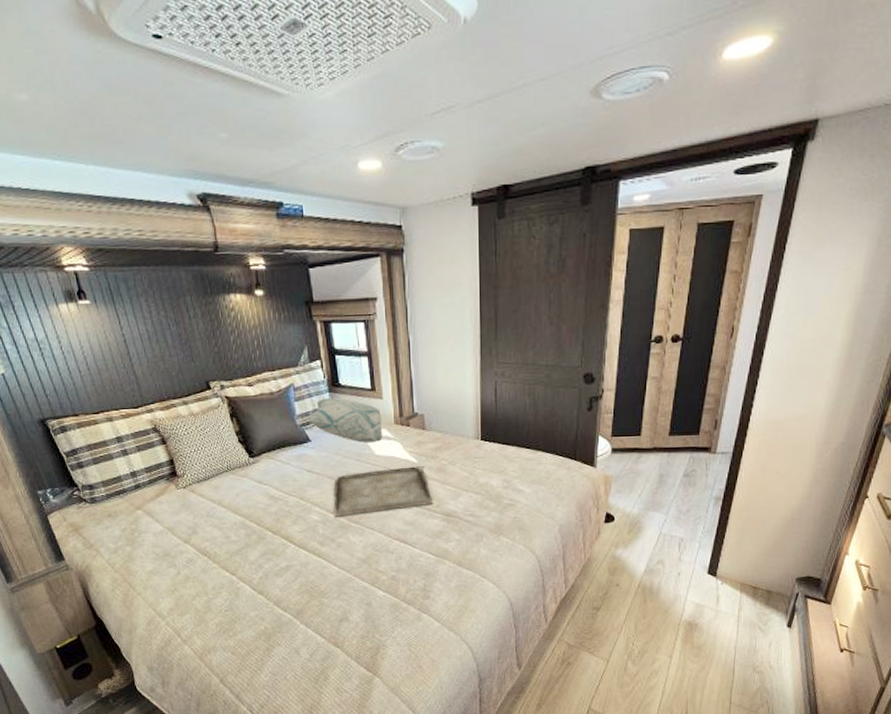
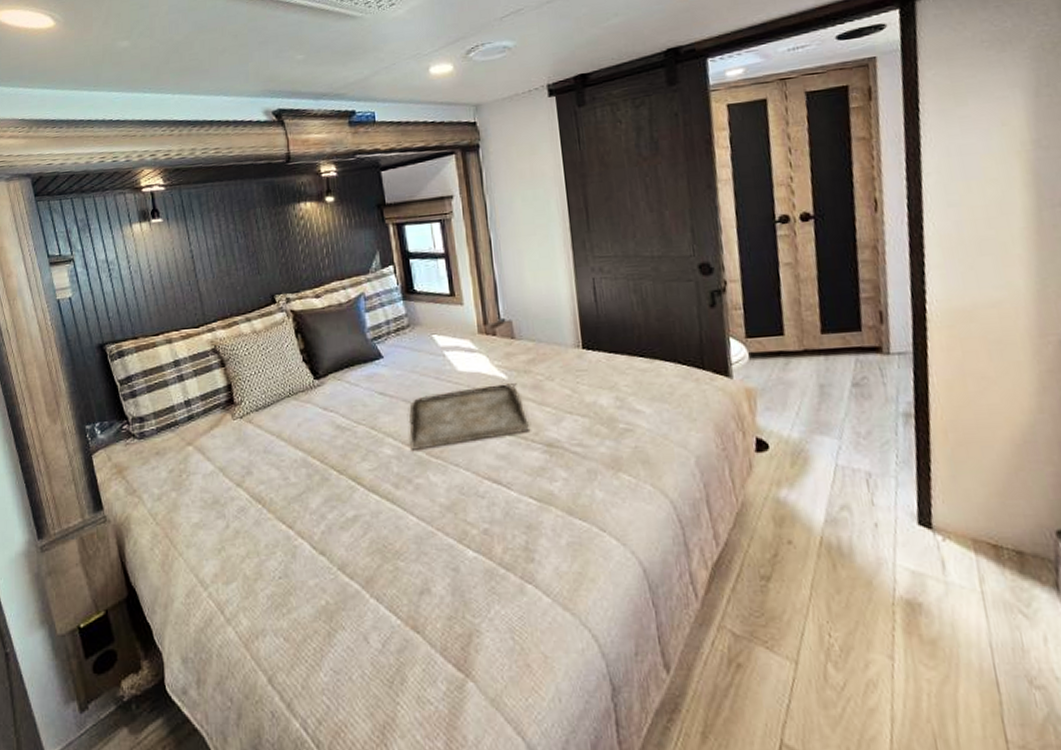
decorative pillow: present [306,397,382,442] -> none [378,306,465,357]

